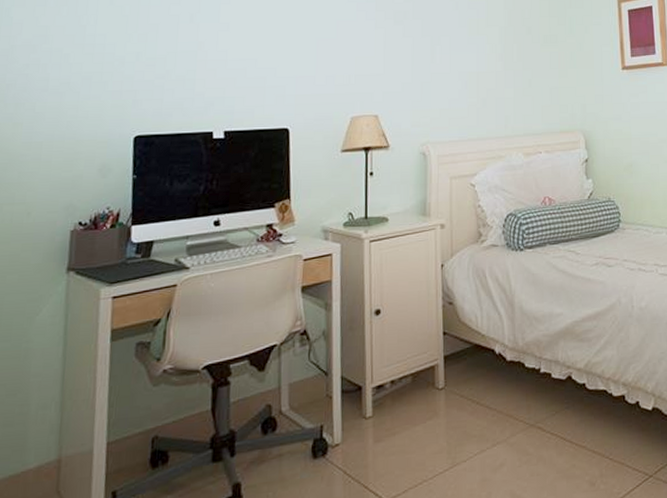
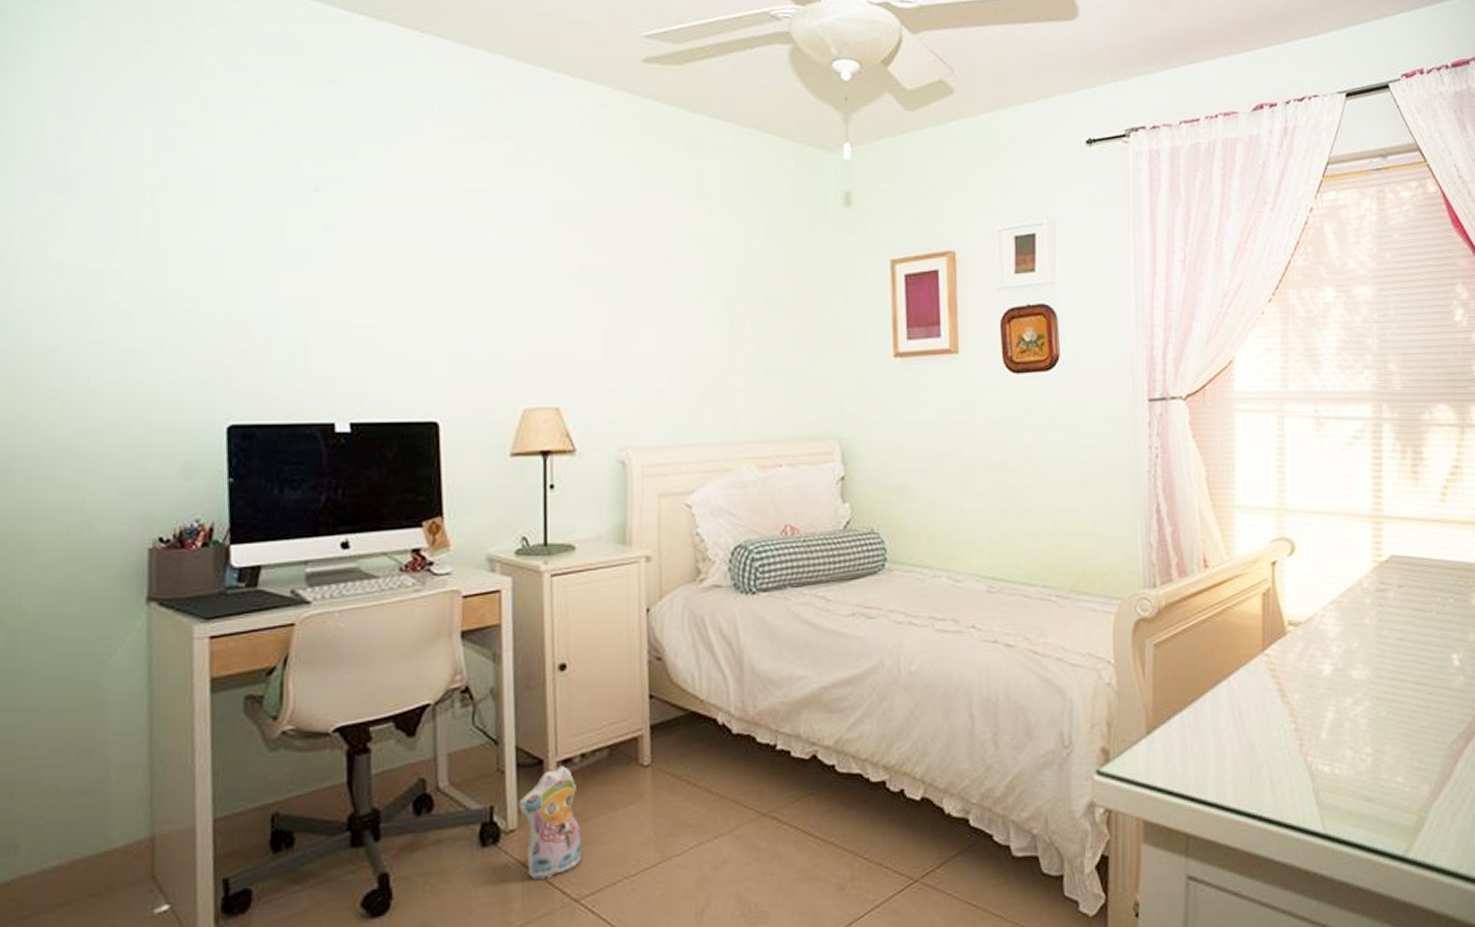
plush toy: none [343,391,390,485] -> present [519,766,581,881]

